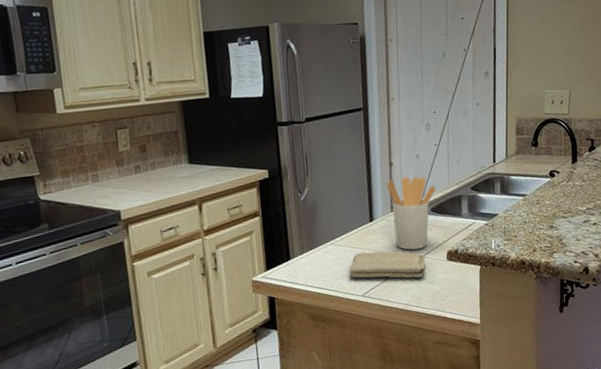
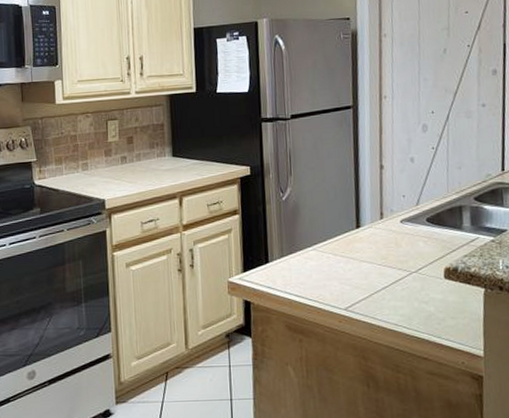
washcloth: present [349,250,425,279] -> none [331,261,419,296]
utensil holder: present [387,176,436,250] -> none [377,181,433,263]

